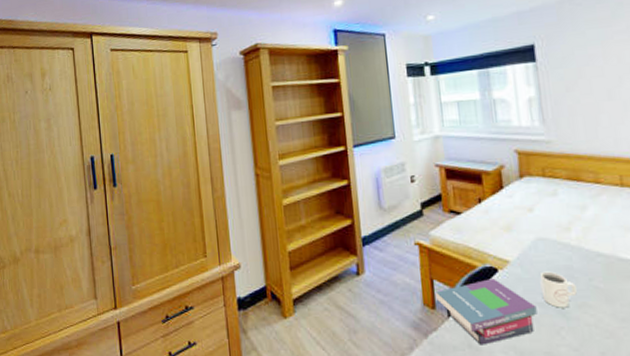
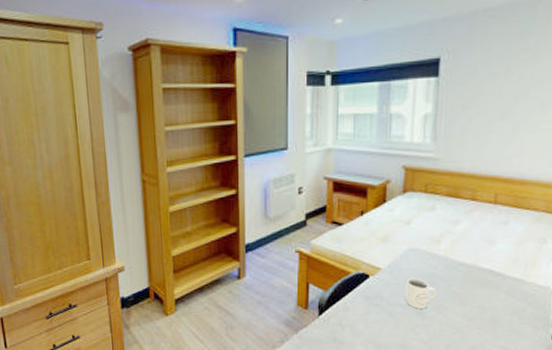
books: present [436,278,537,345] -> none [310,283,398,339]

